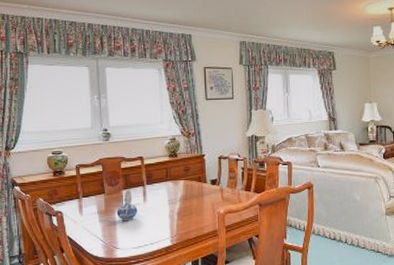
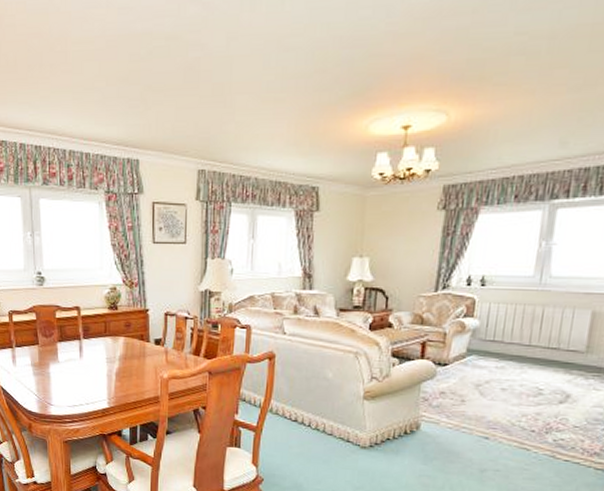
ceramic pitcher: present [116,189,138,221] -> none [51,342,73,377]

